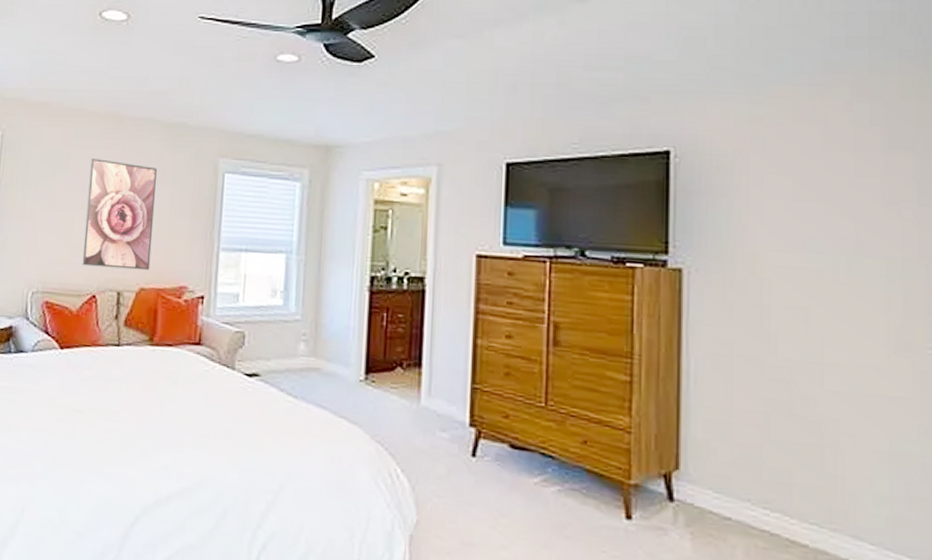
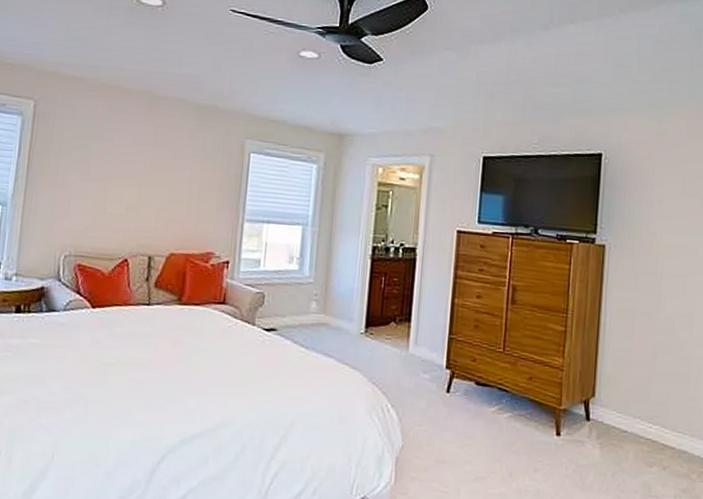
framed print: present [82,159,157,271] -> none [114,133,189,238]

